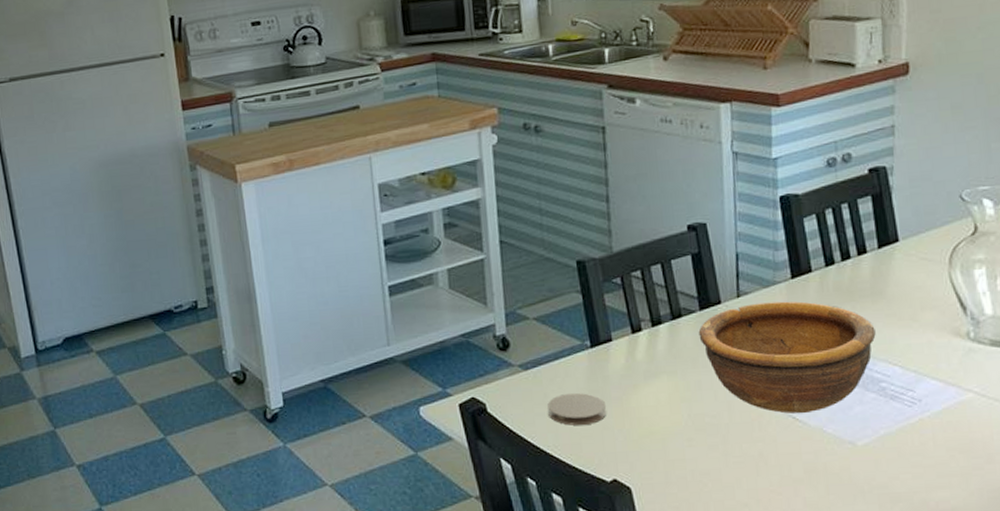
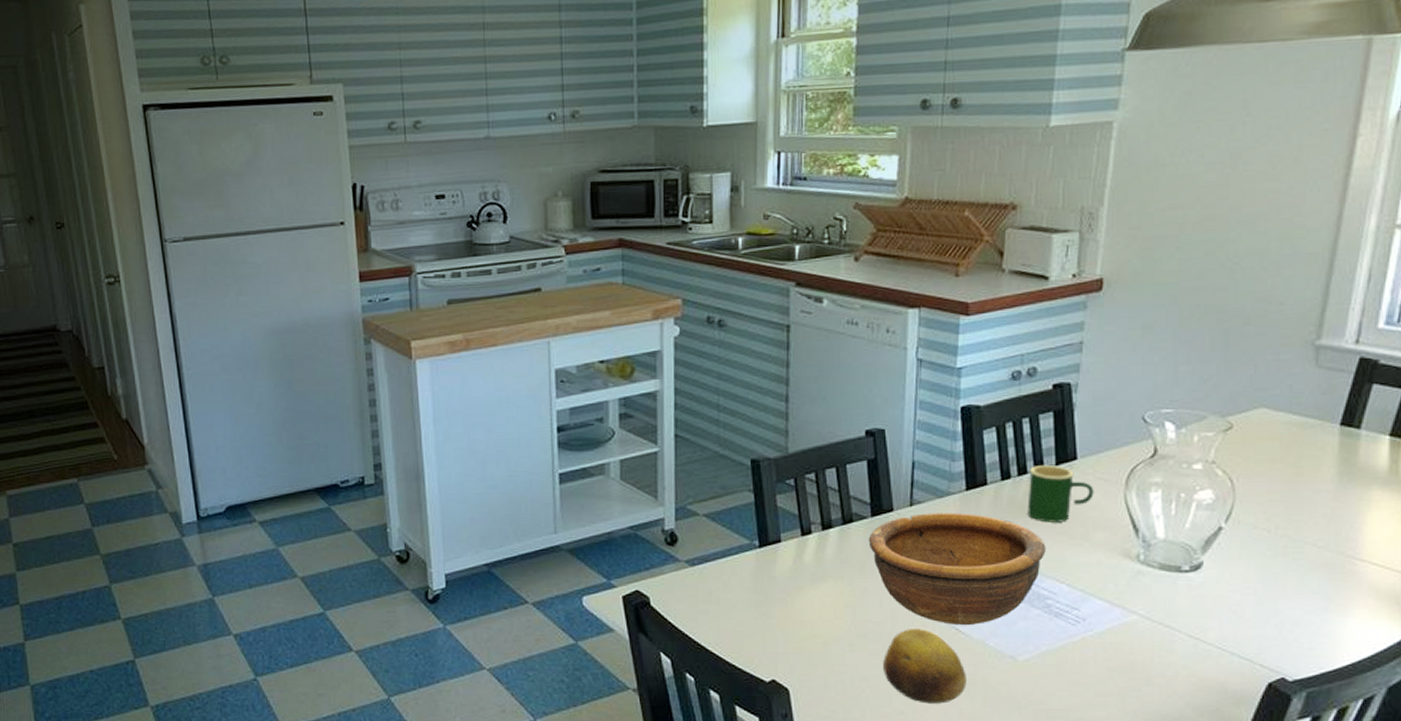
coaster: present [547,393,607,426] -> none [711,592,771,624]
fruit: none [723,419,808,494] -> present [883,629,967,704]
mug: none [853,248,919,306] -> present [1027,464,1094,523]

